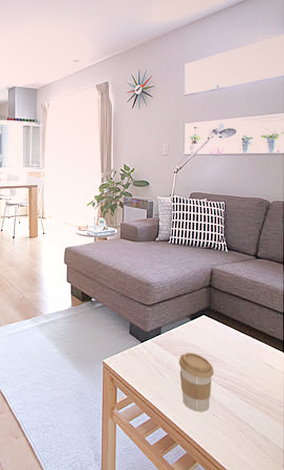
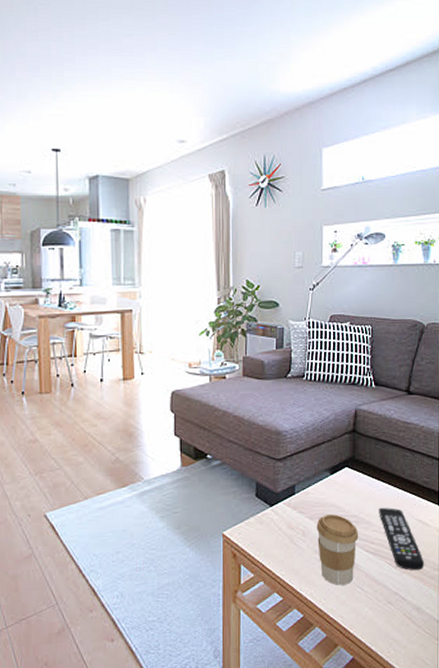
remote control: none [231,350,271,406] -> present [379,507,425,571]

